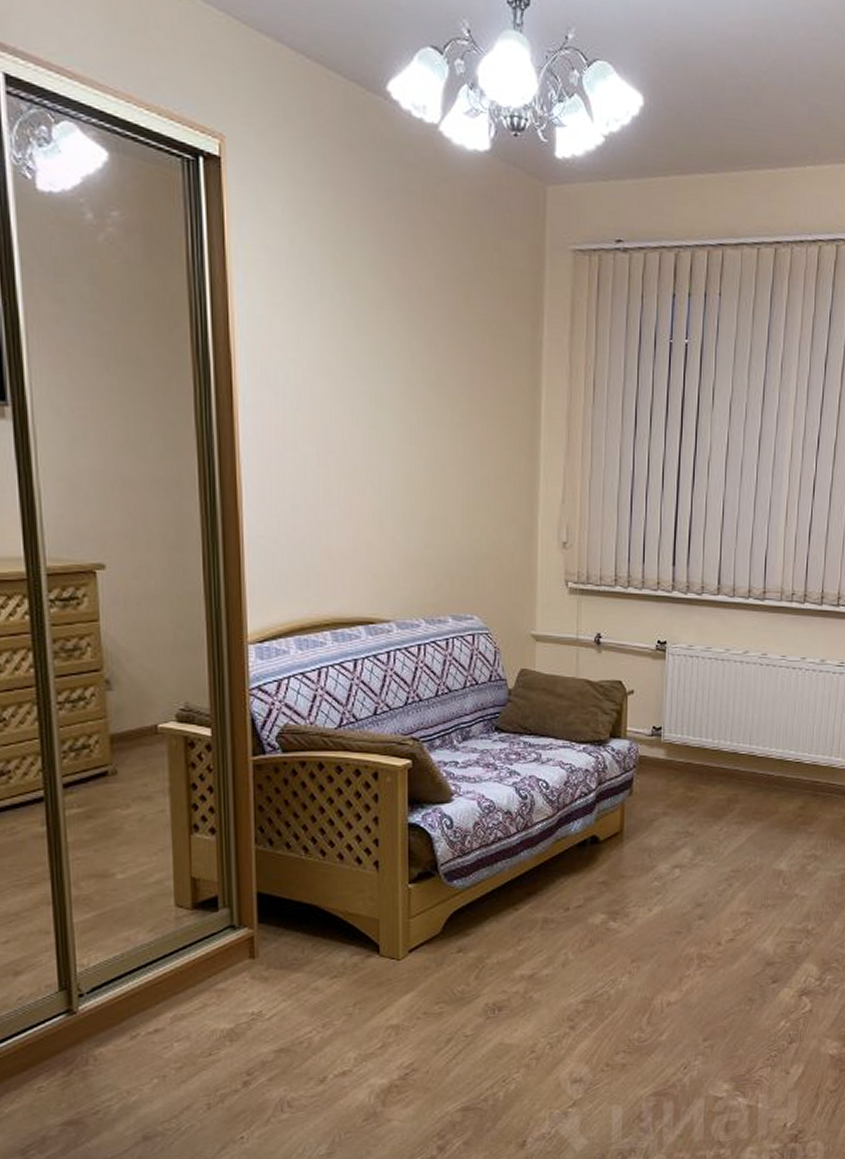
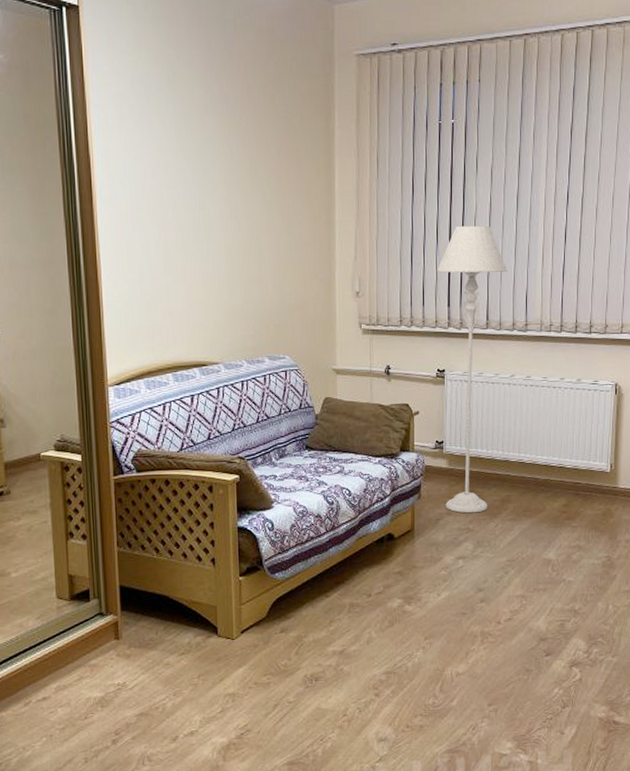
floor lamp: none [660,469,745,814] -> present [436,225,508,514]

